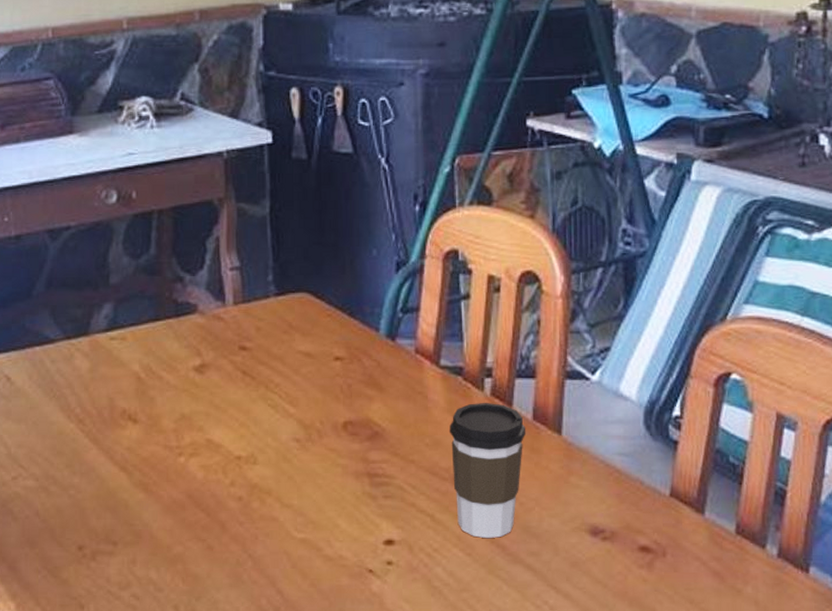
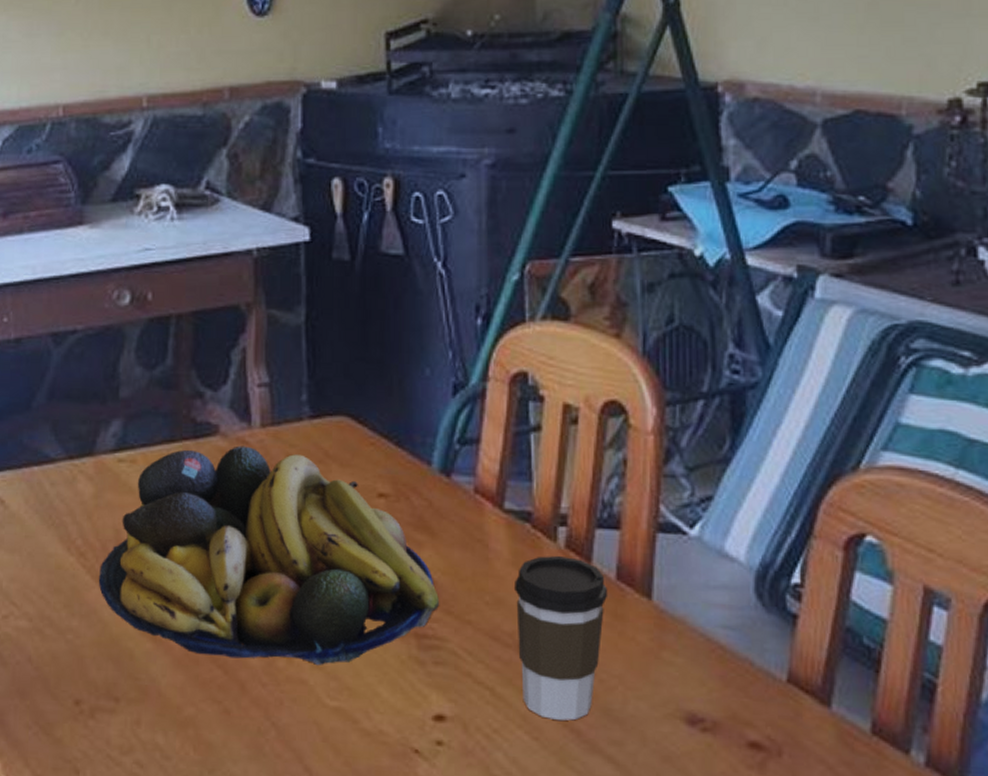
fruit bowl: none [95,321,388,504] -> present [98,445,440,665]

